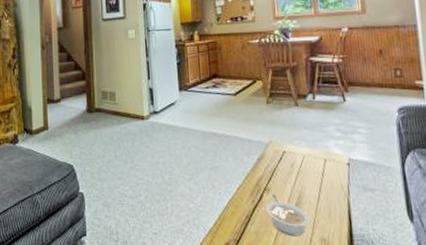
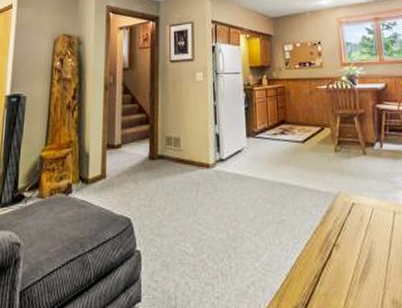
legume: present [265,194,310,237] -> none [335,251,381,299]

